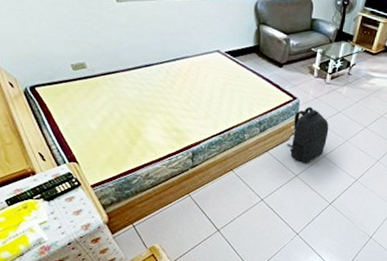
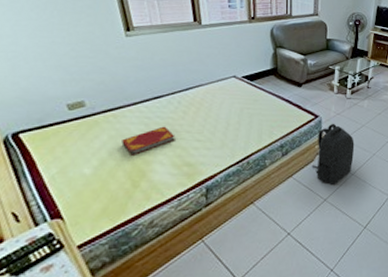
hardback book: none [119,93,165,117] -> present [121,126,175,155]

